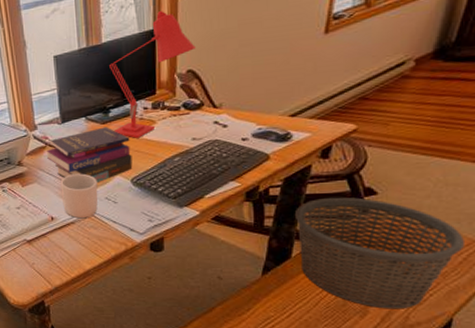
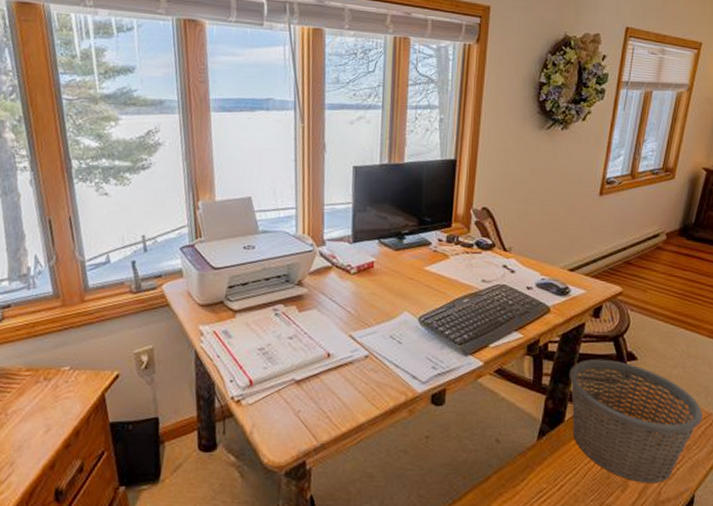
books: present [46,127,133,182] -> none [331,254,422,317]
mug: present [60,173,98,219] -> none [342,303,384,359]
desk lamp: present [109,10,196,138] -> none [407,141,492,272]

